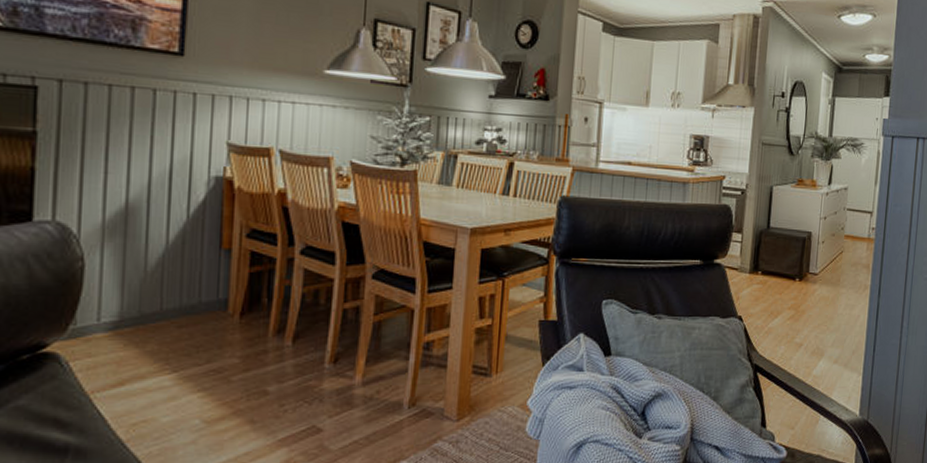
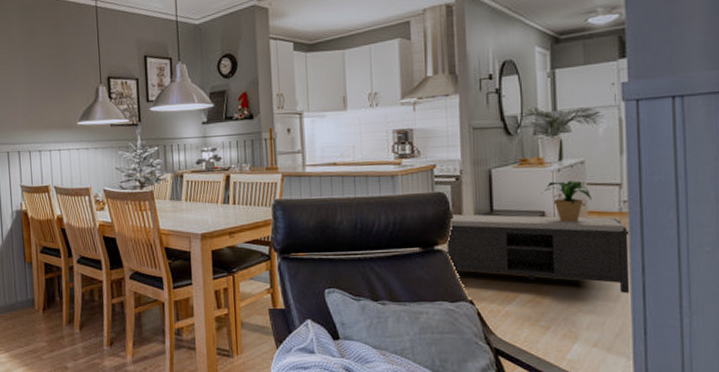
bench: none [725,229,874,314] -> present [447,214,630,294]
potted plant: none [810,204,849,244] -> present [541,180,591,222]

